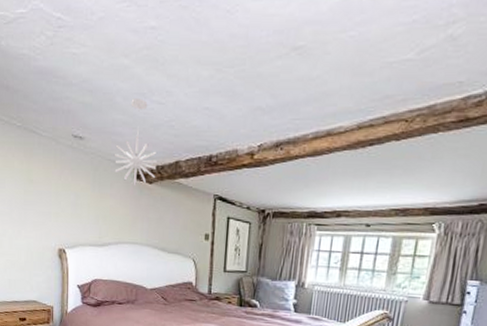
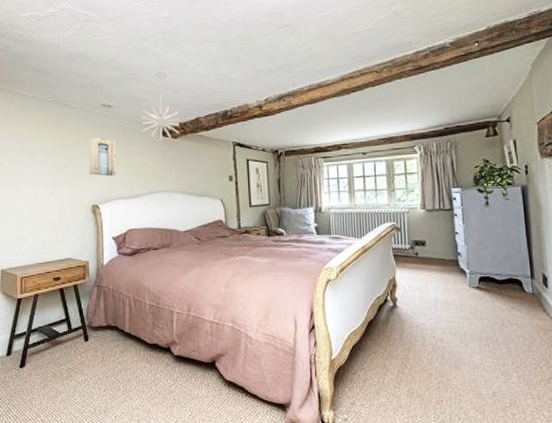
wall art: none [56,172,86,220] -> present [88,137,116,177]

